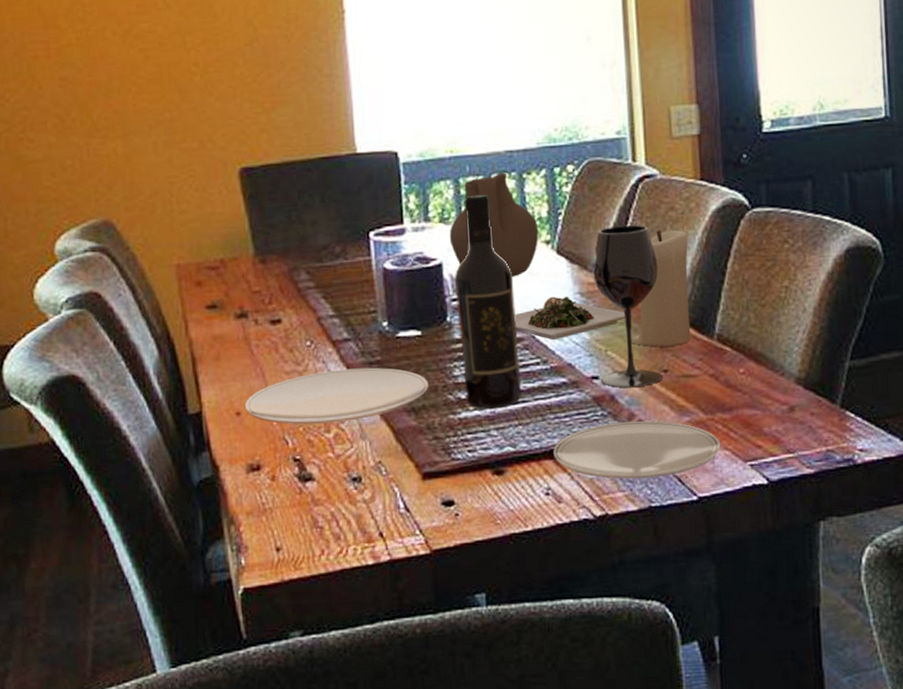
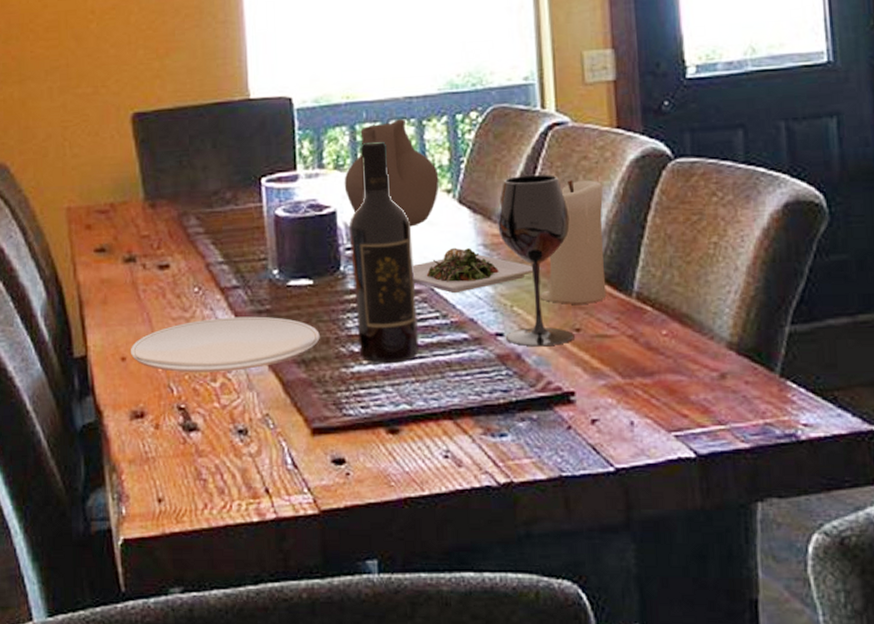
plate: present [553,420,721,479] -> none [453,382,641,445]

